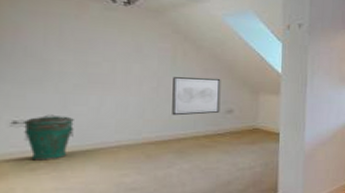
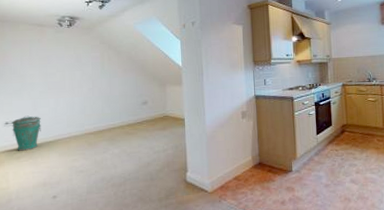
wall art: present [172,77,221,116] -> none [103,76,138,110]

